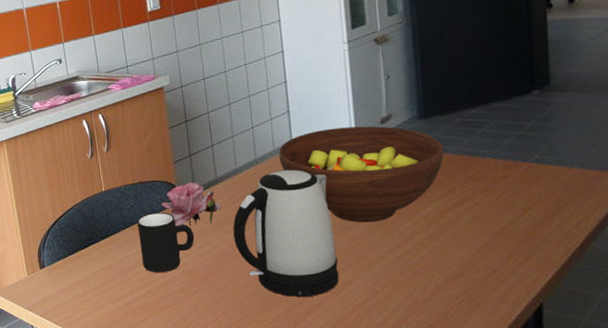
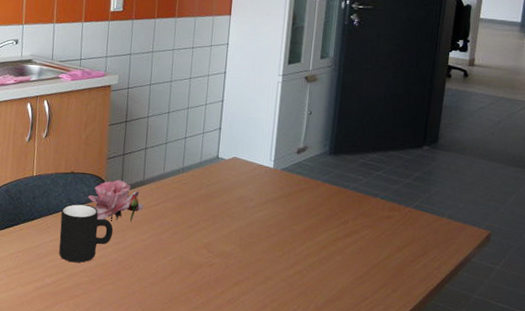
kettle: present [233,169,339,297] -> none [149,181,243,303]
fruit bowl: present [278,126,444,223] -> none [204,150,345,242]

